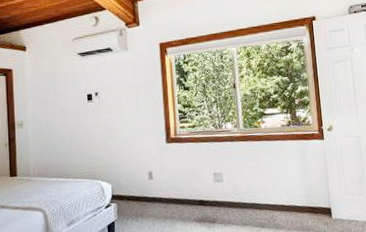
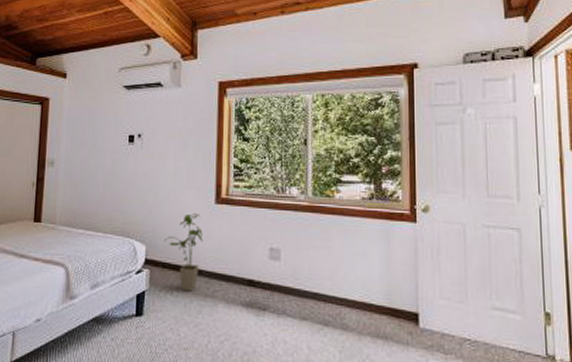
house plant: none [126,153,160,217] -> present [164,213,204,291]

